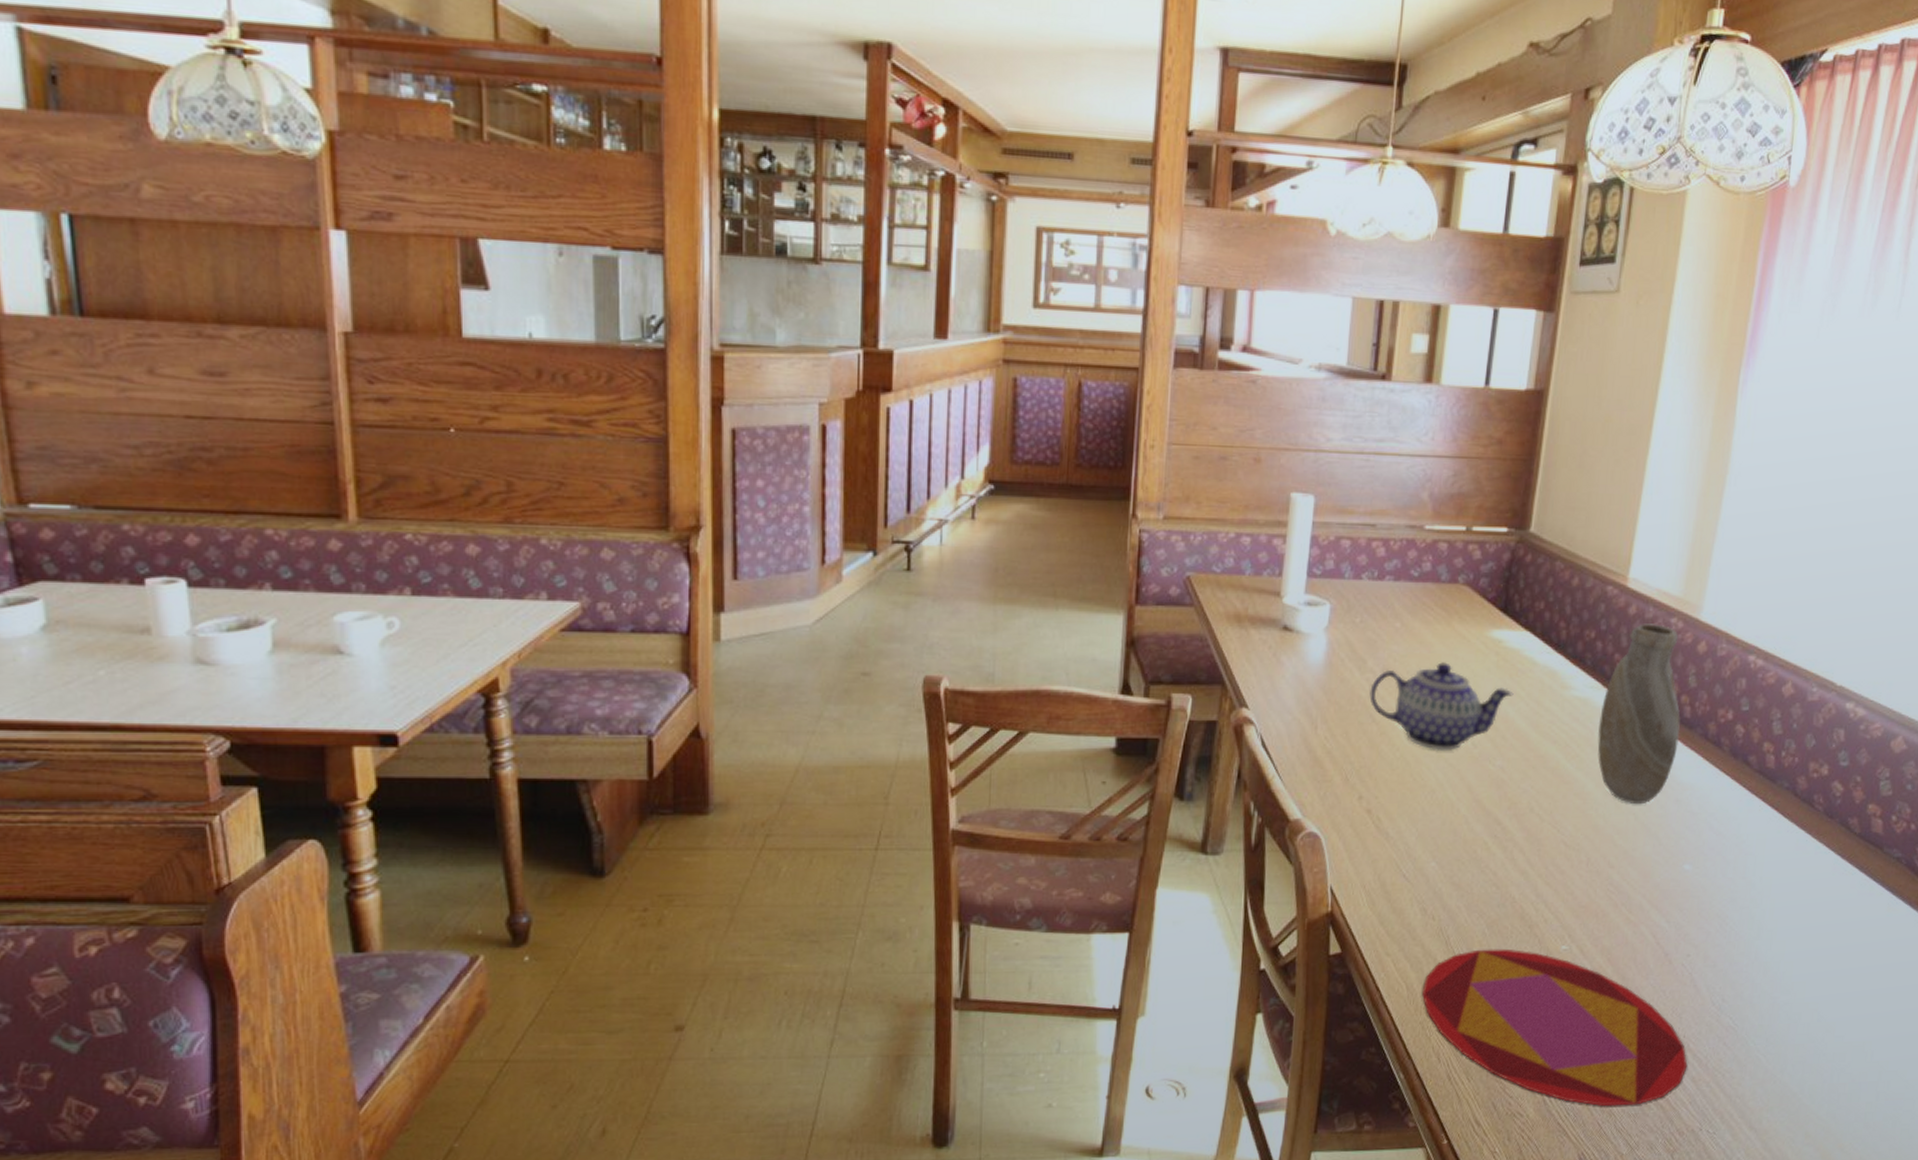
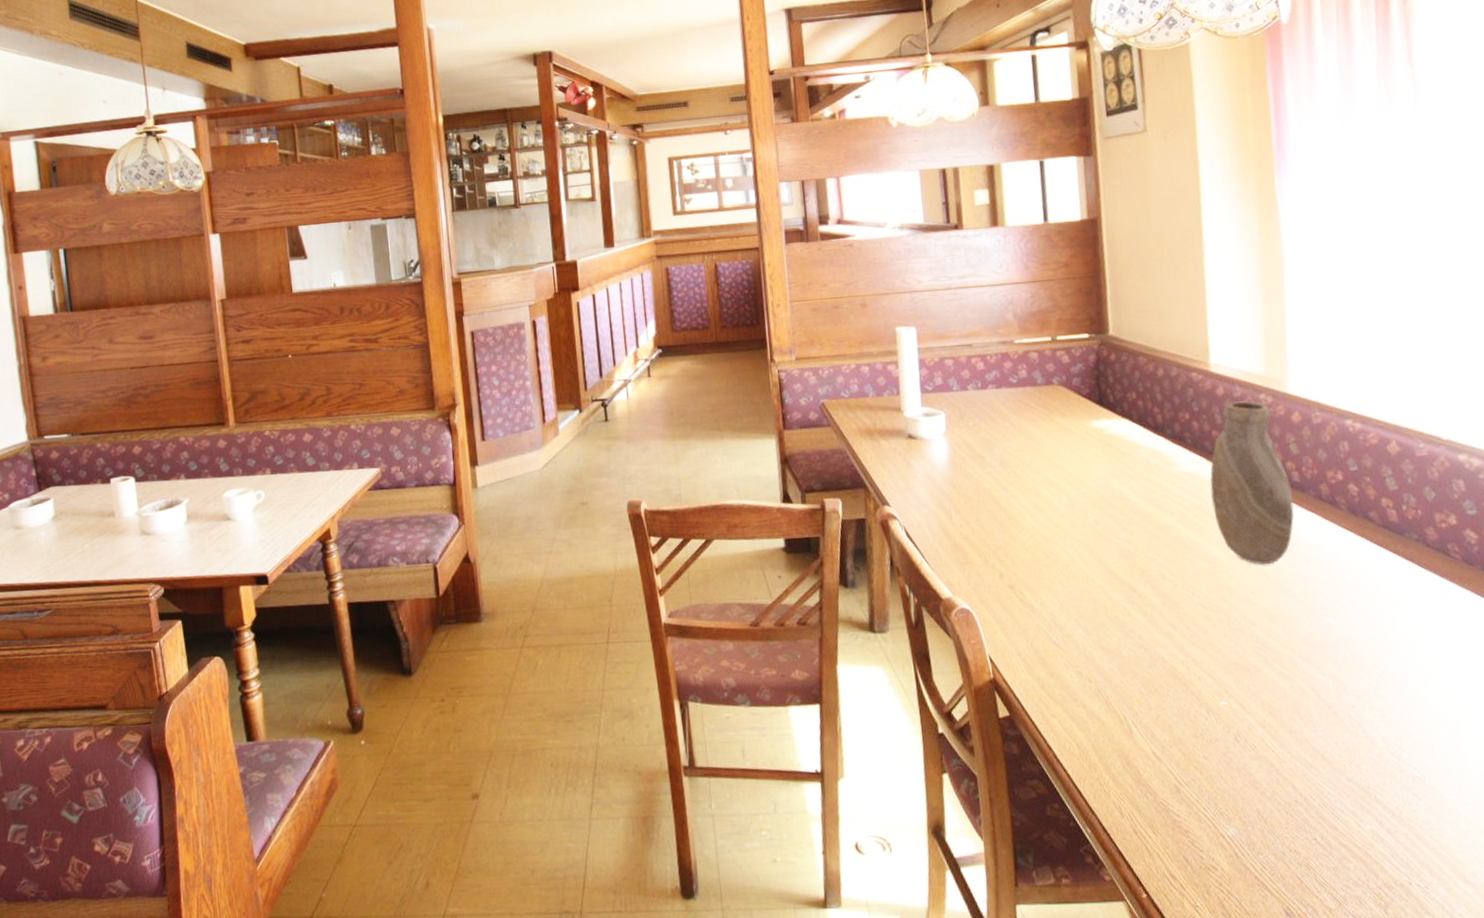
teapot: present [1369,662,1514,750] -> none [992,452,1124,529]
plate: present [1421,948,1688,1107] -> none [1092,706,1380,860]

